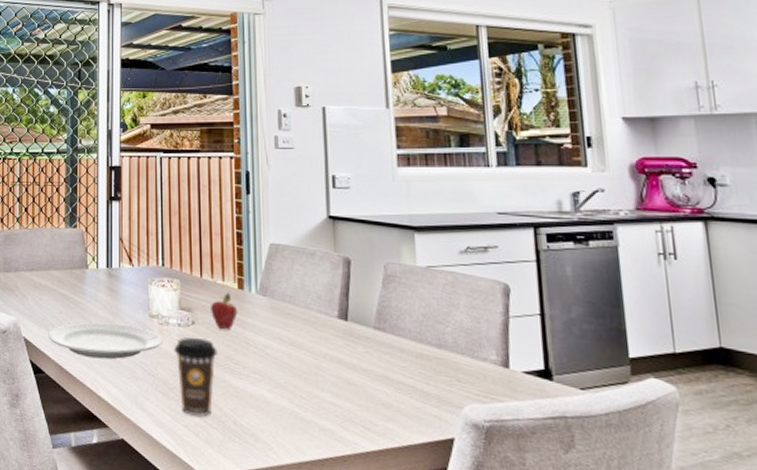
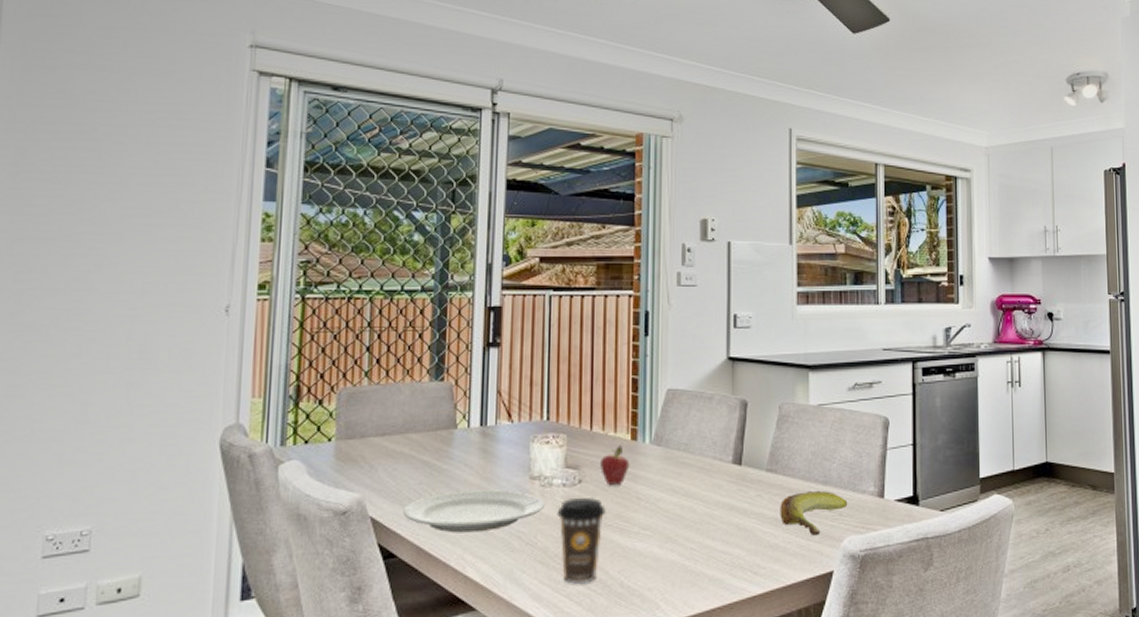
banana: none [390,353,467,400] -> present [780,491,848,536]

